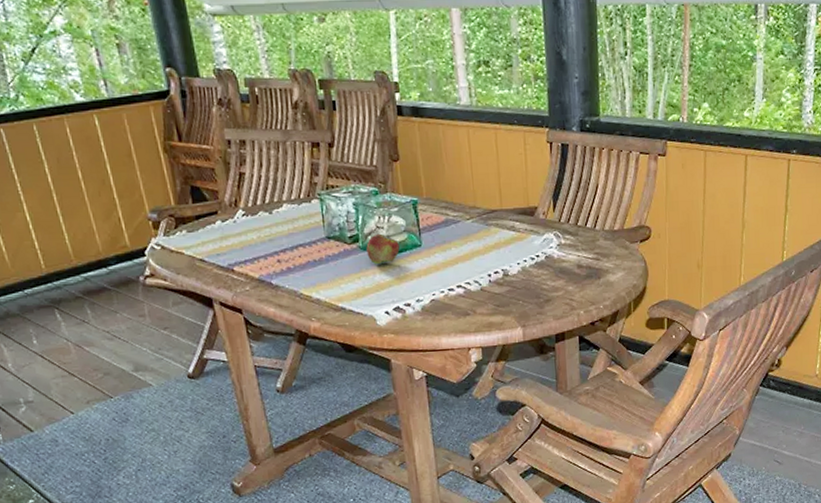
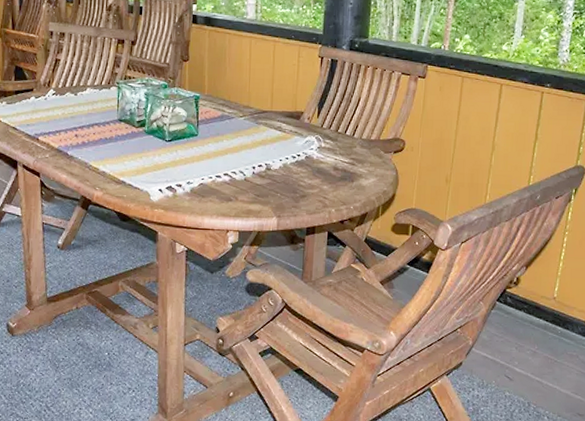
fruit: present [366,233,400,265] -> none [150,121,179,148]

